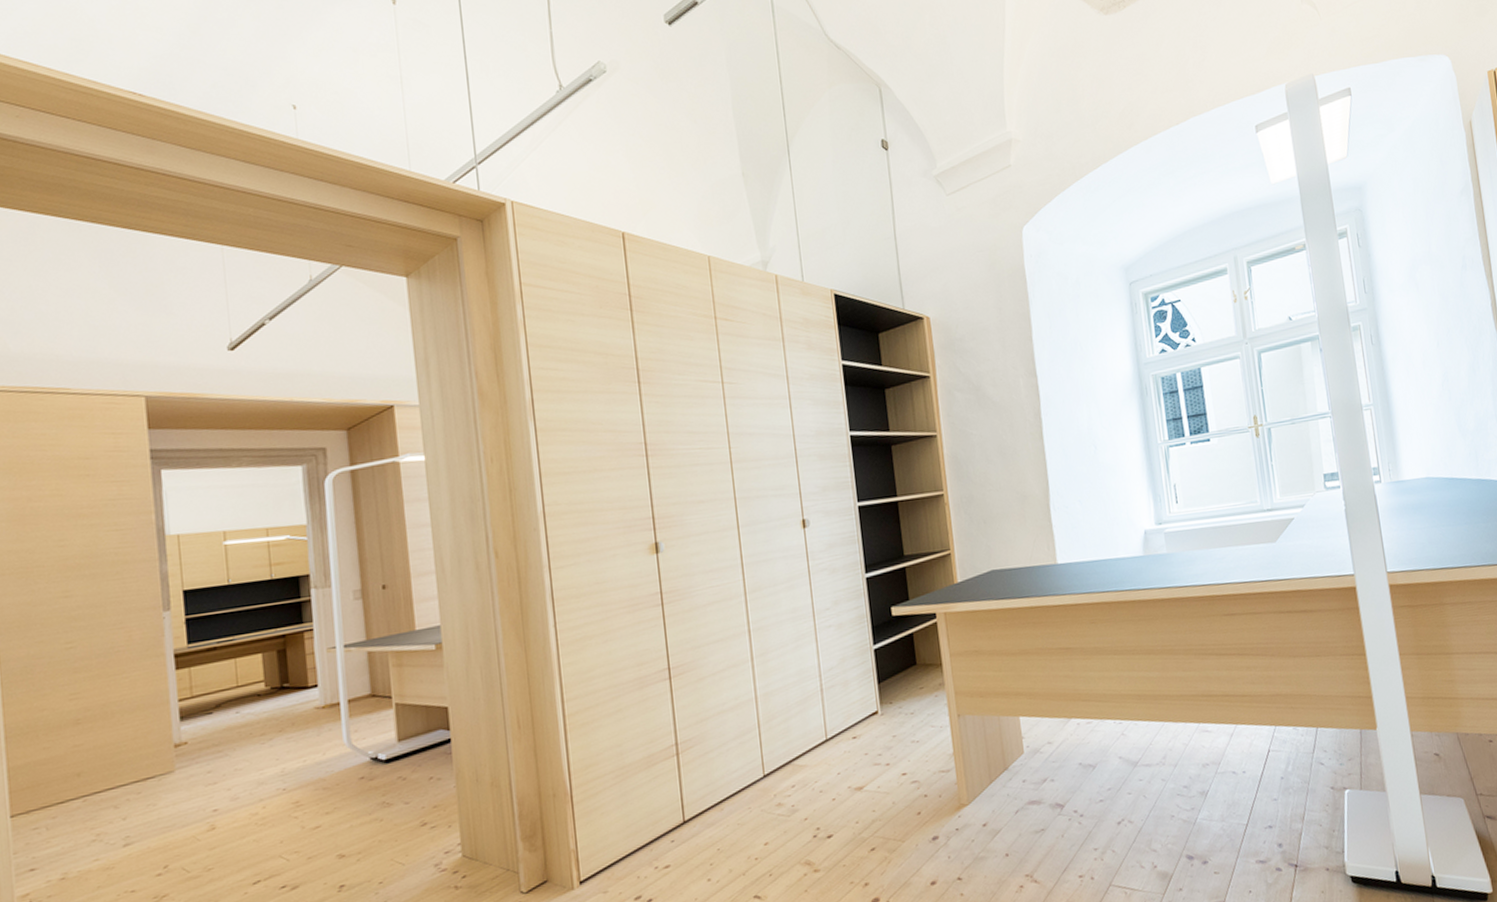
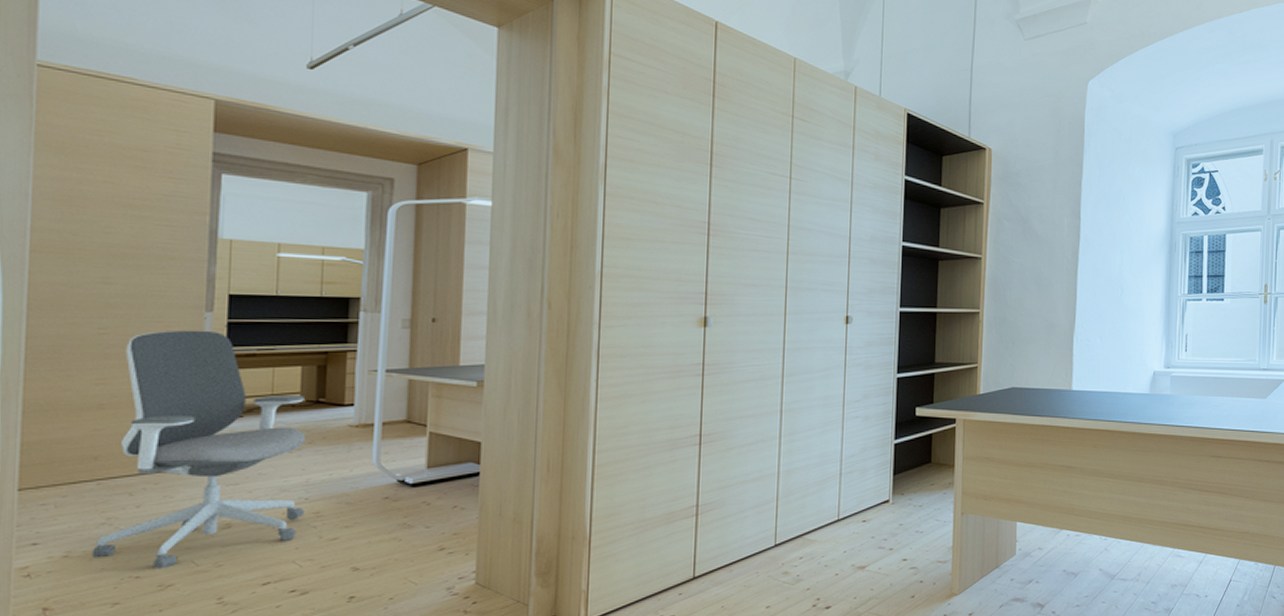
office chair: none [86,629,285,881] -> present [92,330,306,569]

